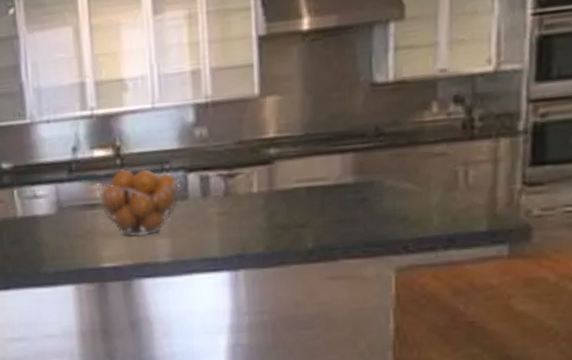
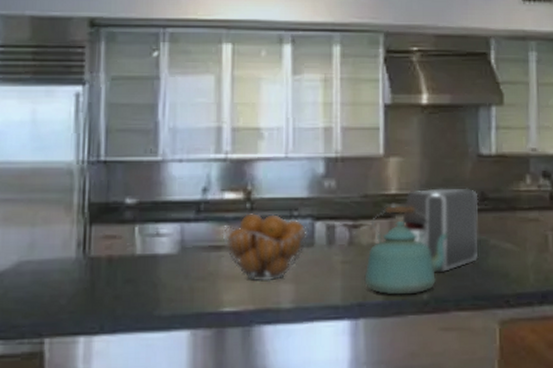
kettle: none [243,148,336,245] -> present [364,205,449,295]
coffee maker: none [282,123,372,220] -> present [402,188,479,273]

